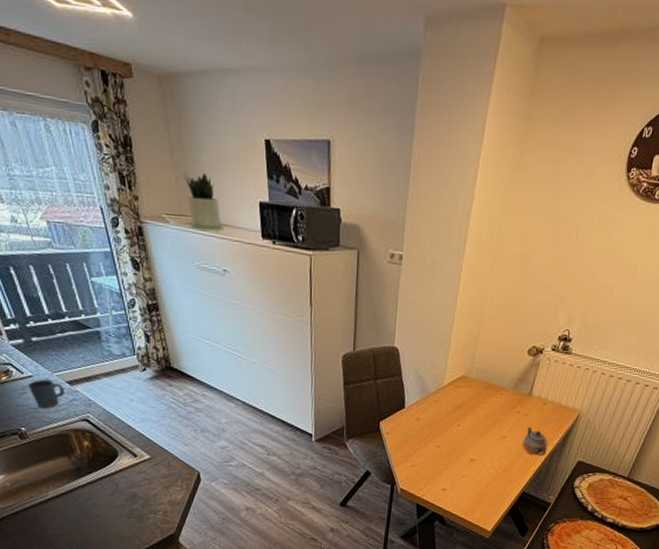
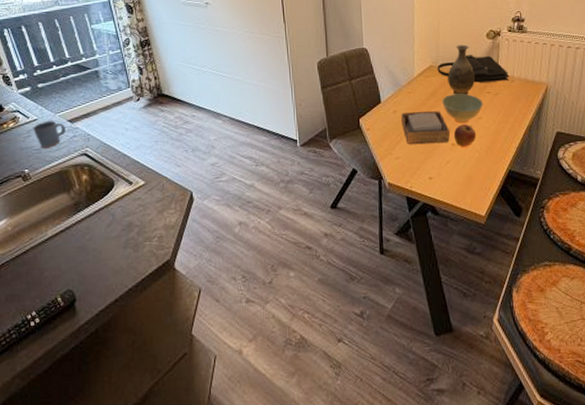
napkin holder: none [423,421,471,458] -> present [401,111,450,144]
bowl: none [468,408,510,440] -> present [442,93,483,123]
handbag: none [469,370,543,403] -> present [437,55,510,83]
fruit: none [474,441,498,464] -> present [453,124,477,147]
vase: none [478,357,508,411] -> present [447,44,476,95]
teapot: present [522,426,548,457] -> none [499,105,524,132]

